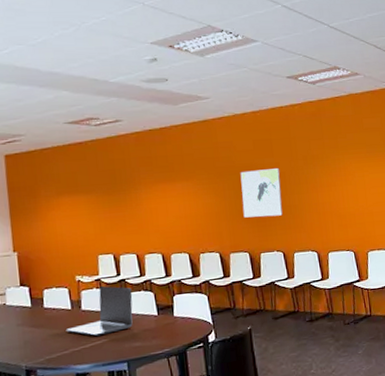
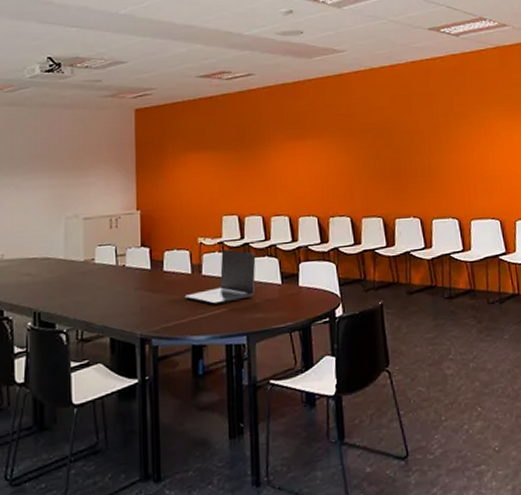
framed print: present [240,168,283,218] -> none [375,126,421,180]

